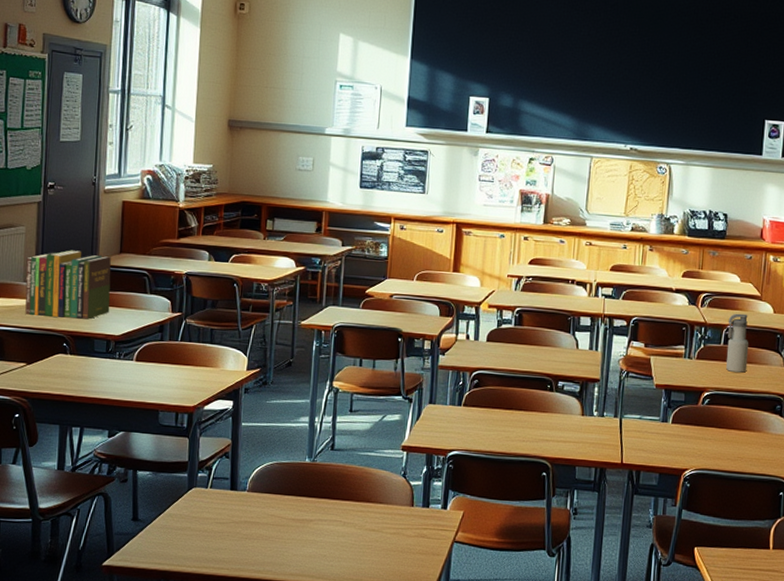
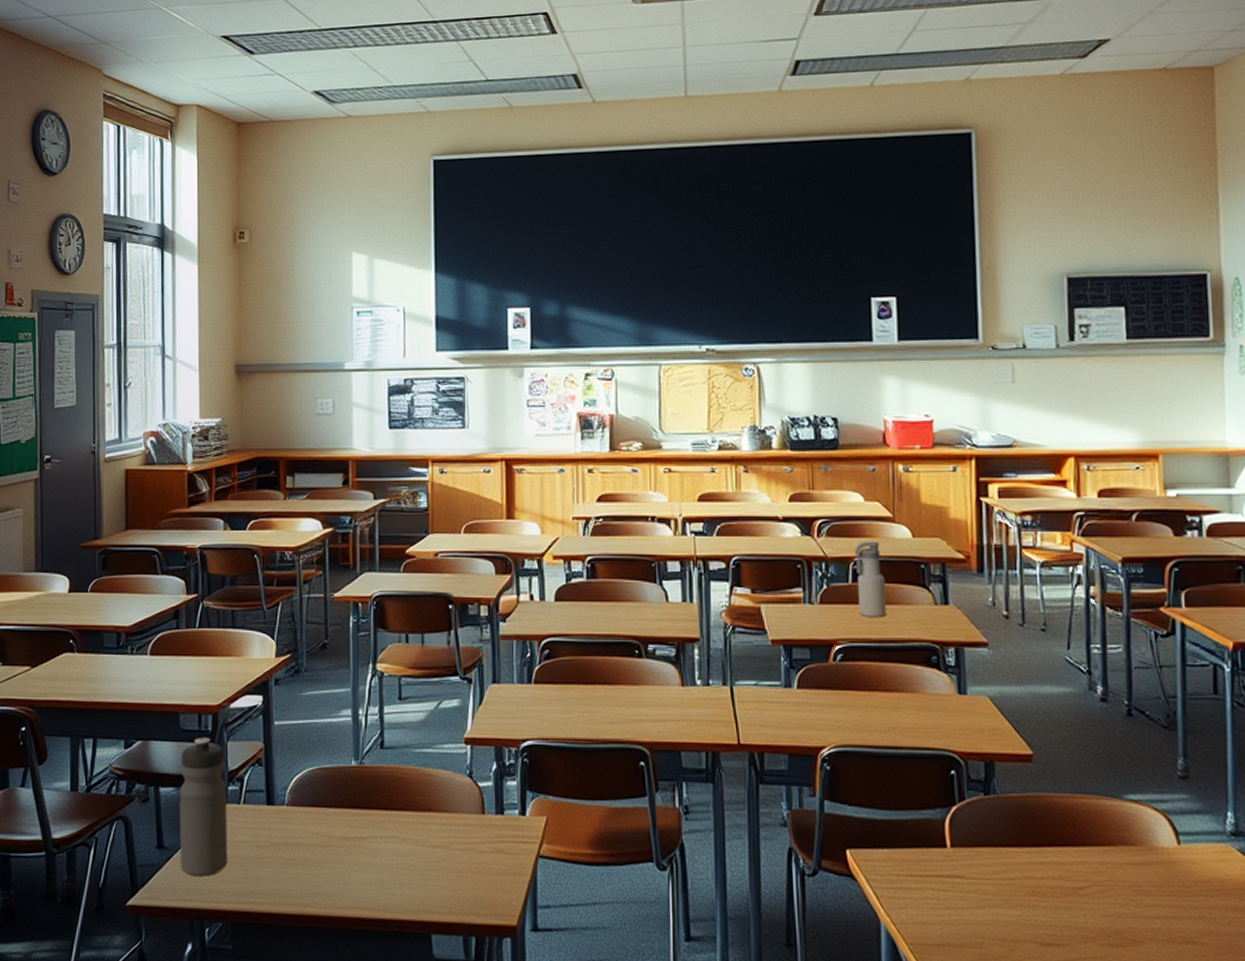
books: present [25,250,111,320] -> none [25,531,118,610]
water bottle: none [151,432,197,545] -> present [179,737,228,876]

